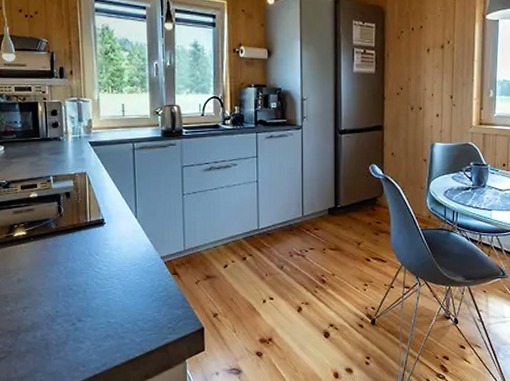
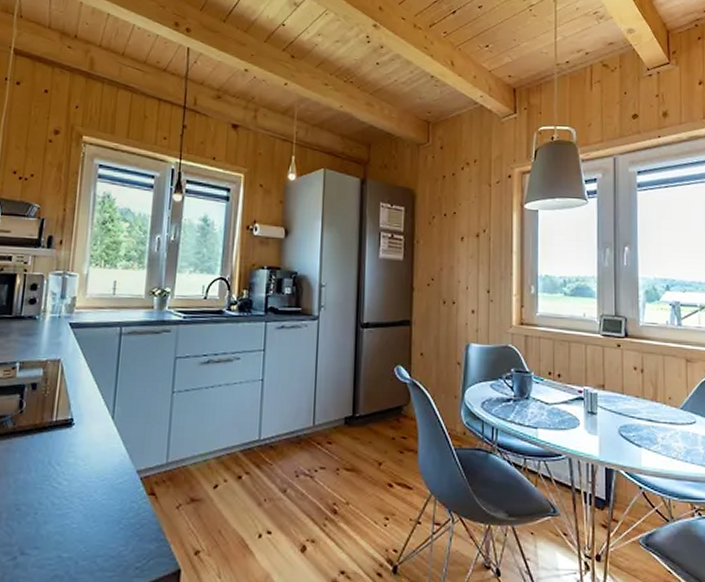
kettle: present [160,104,184,137] -> none [154,283,183,322]

